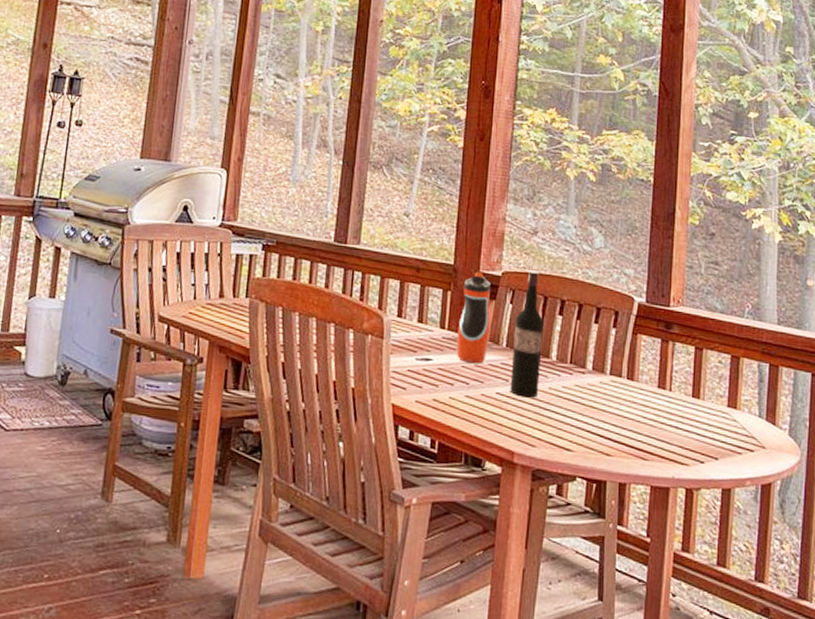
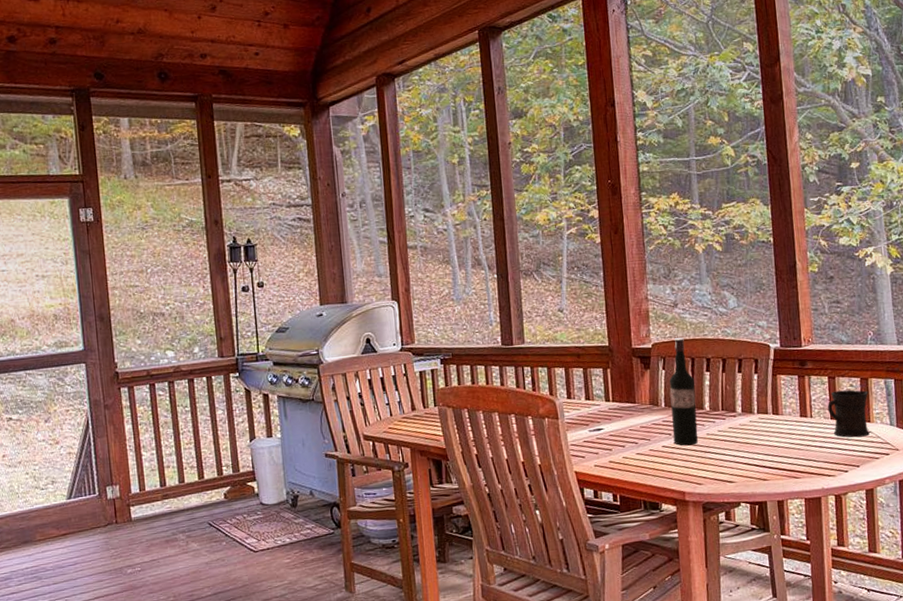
water bottle: present [456,271,491,363] -> none [620,347,650,426]
mug: none [690,365,739,425] -> present [827,389,870,438]

